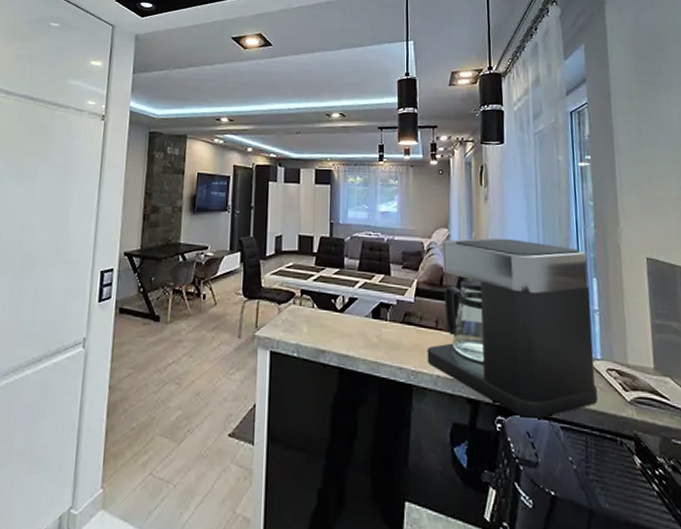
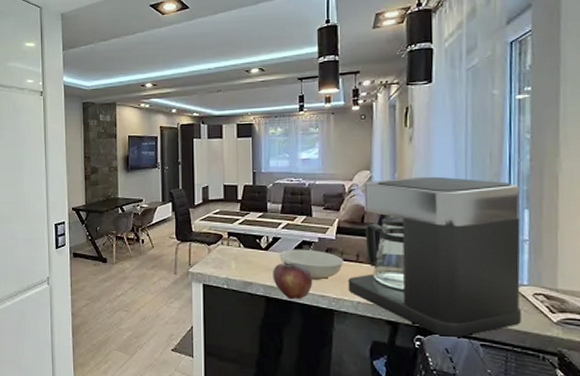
fruit: none [348,326,391,372] -> present [272,261,313,300]
bowl: none [355,312,423,351] -> present [279,249,344,281]

